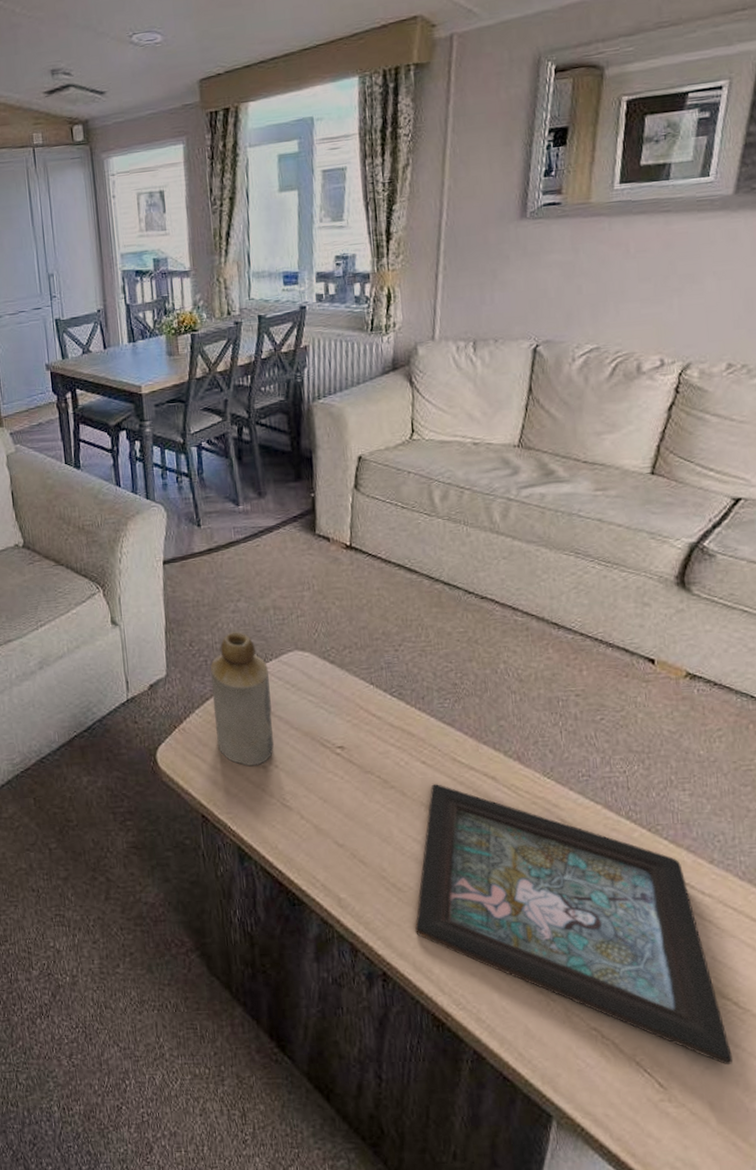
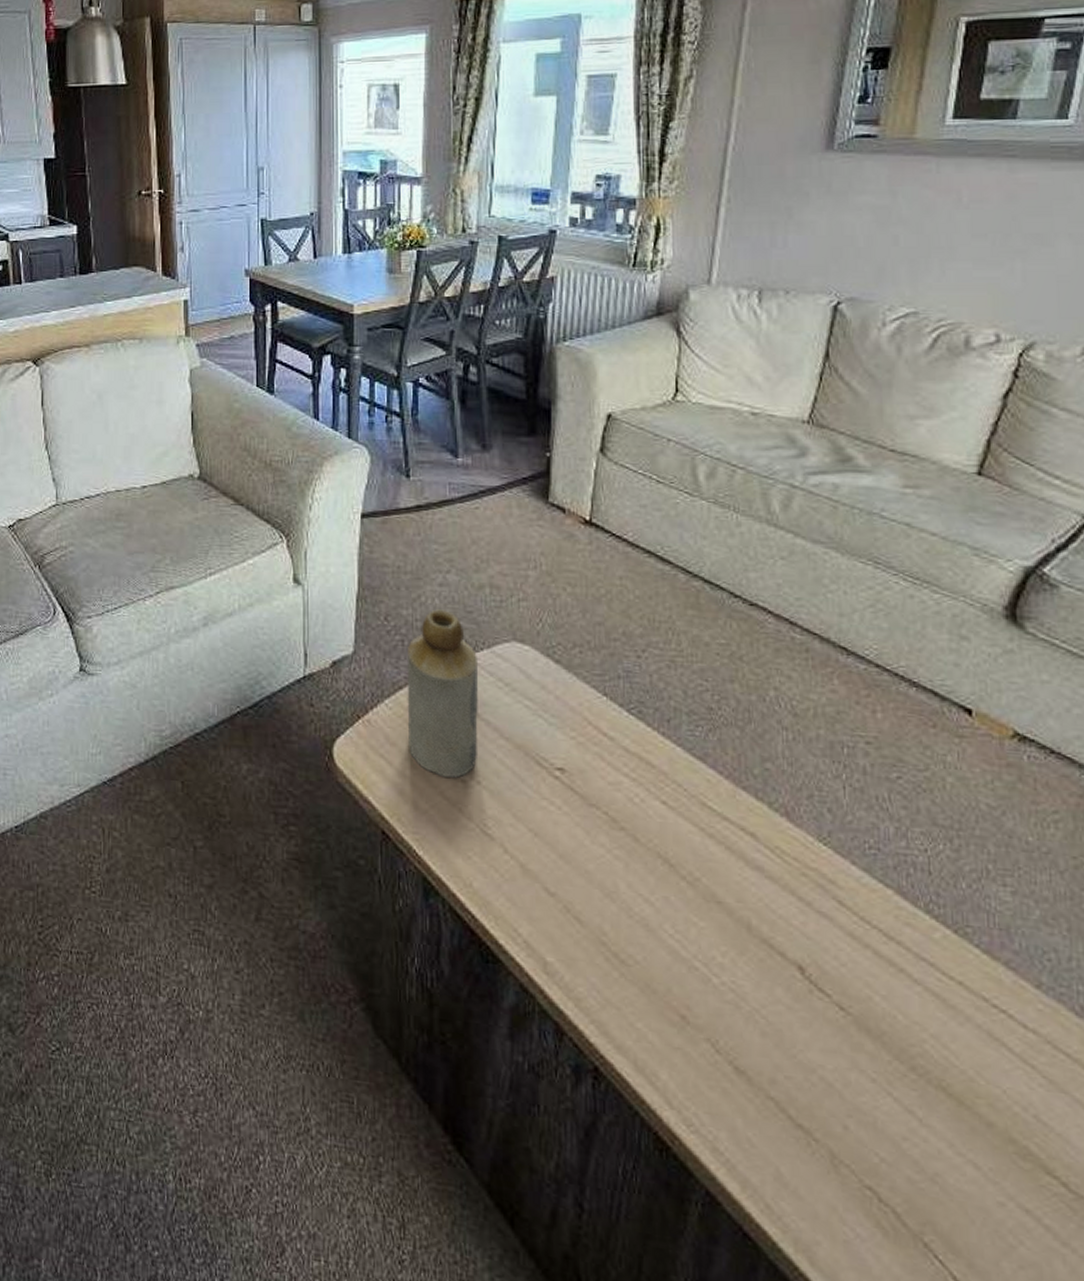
decorative tray: present [415,784,734,1065] -> none [640,832,1059,1269]

